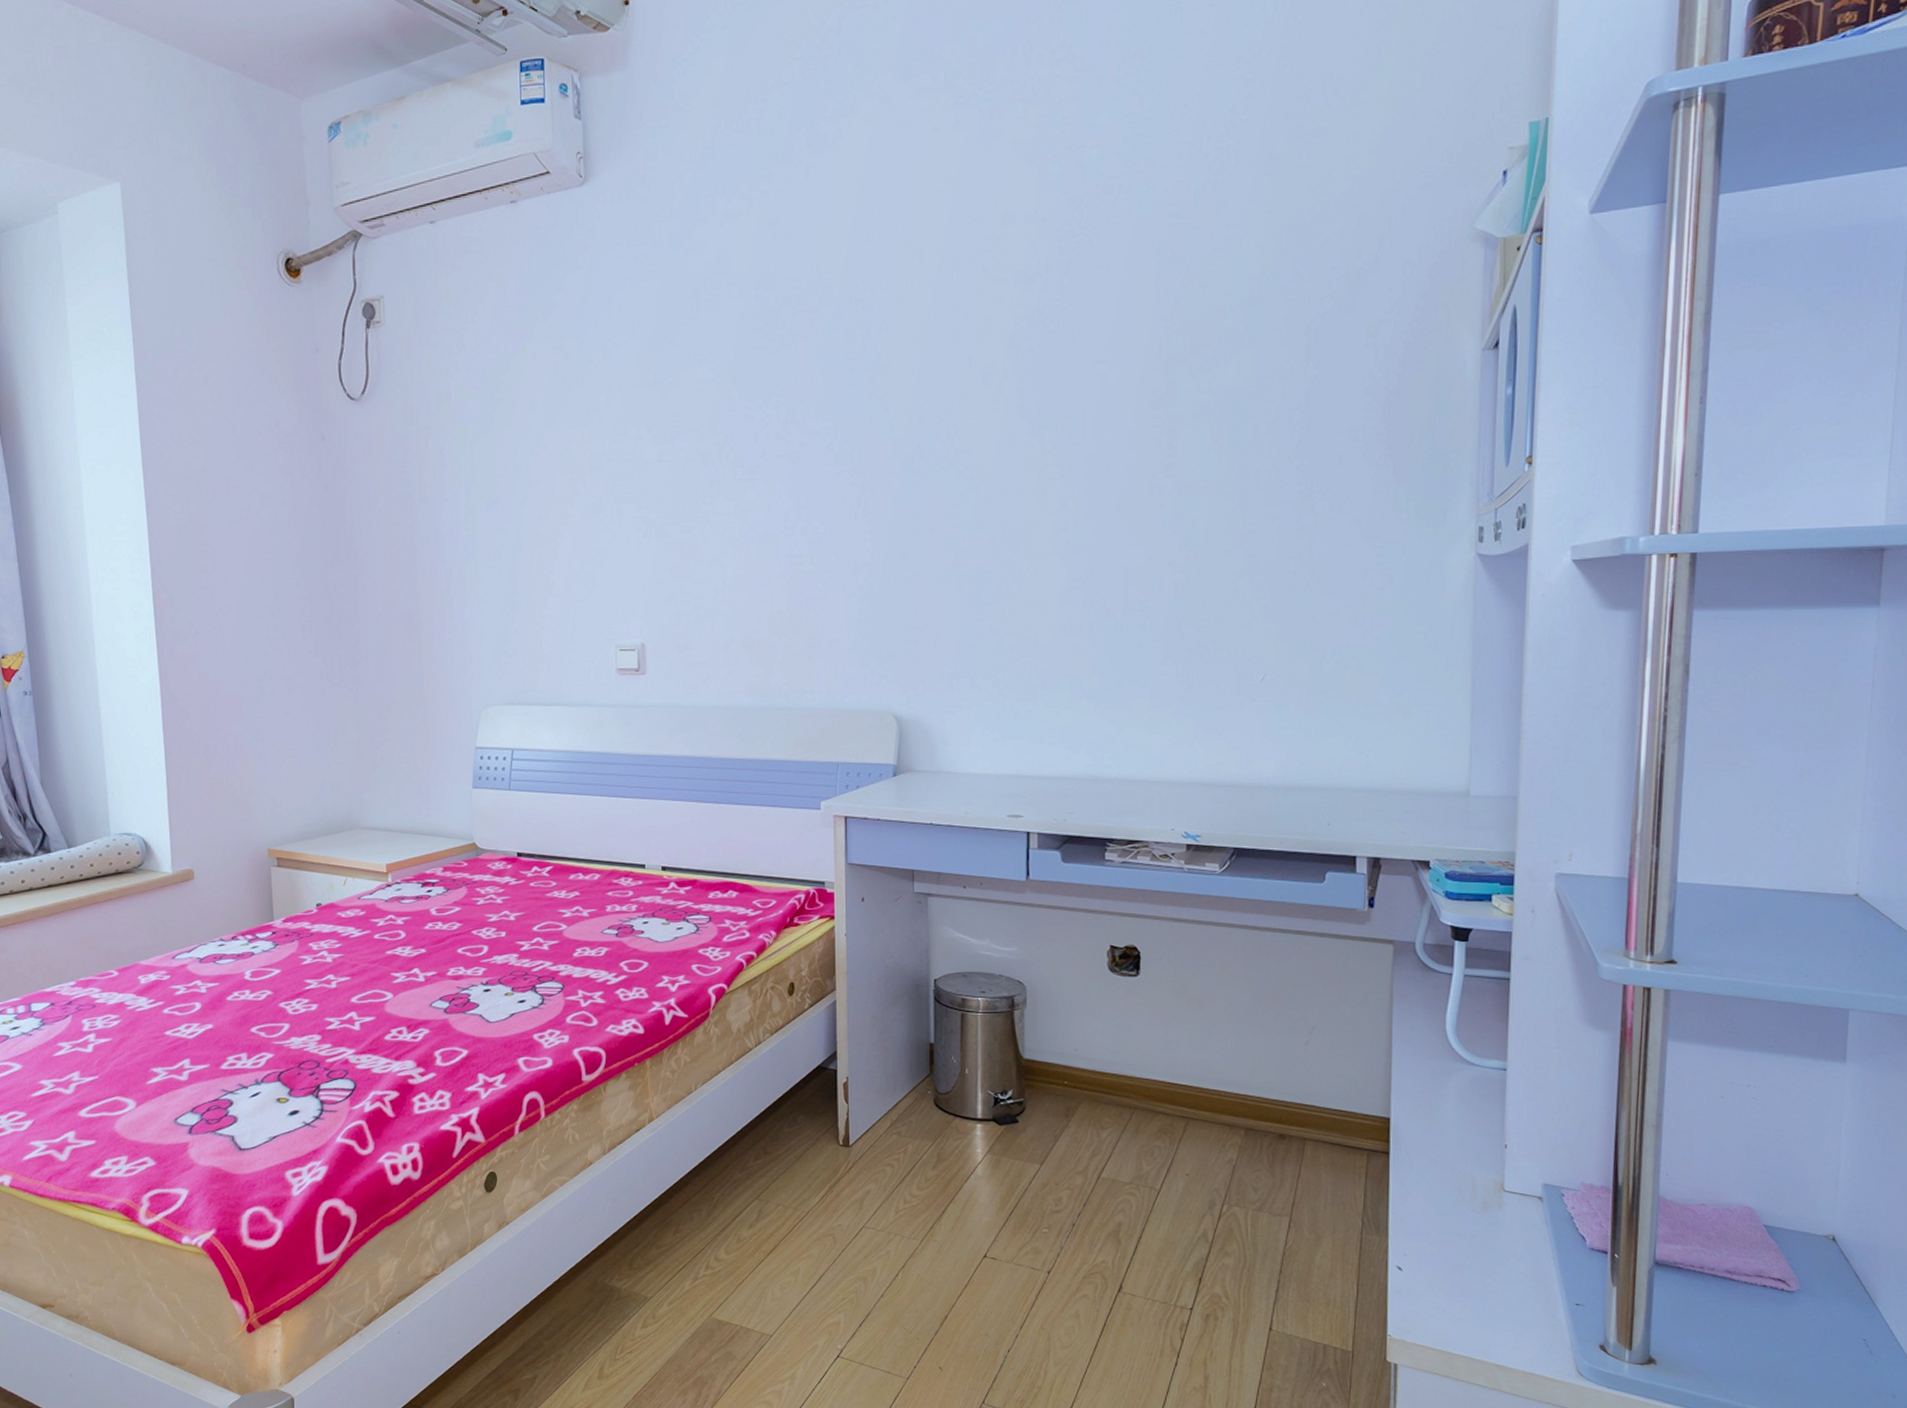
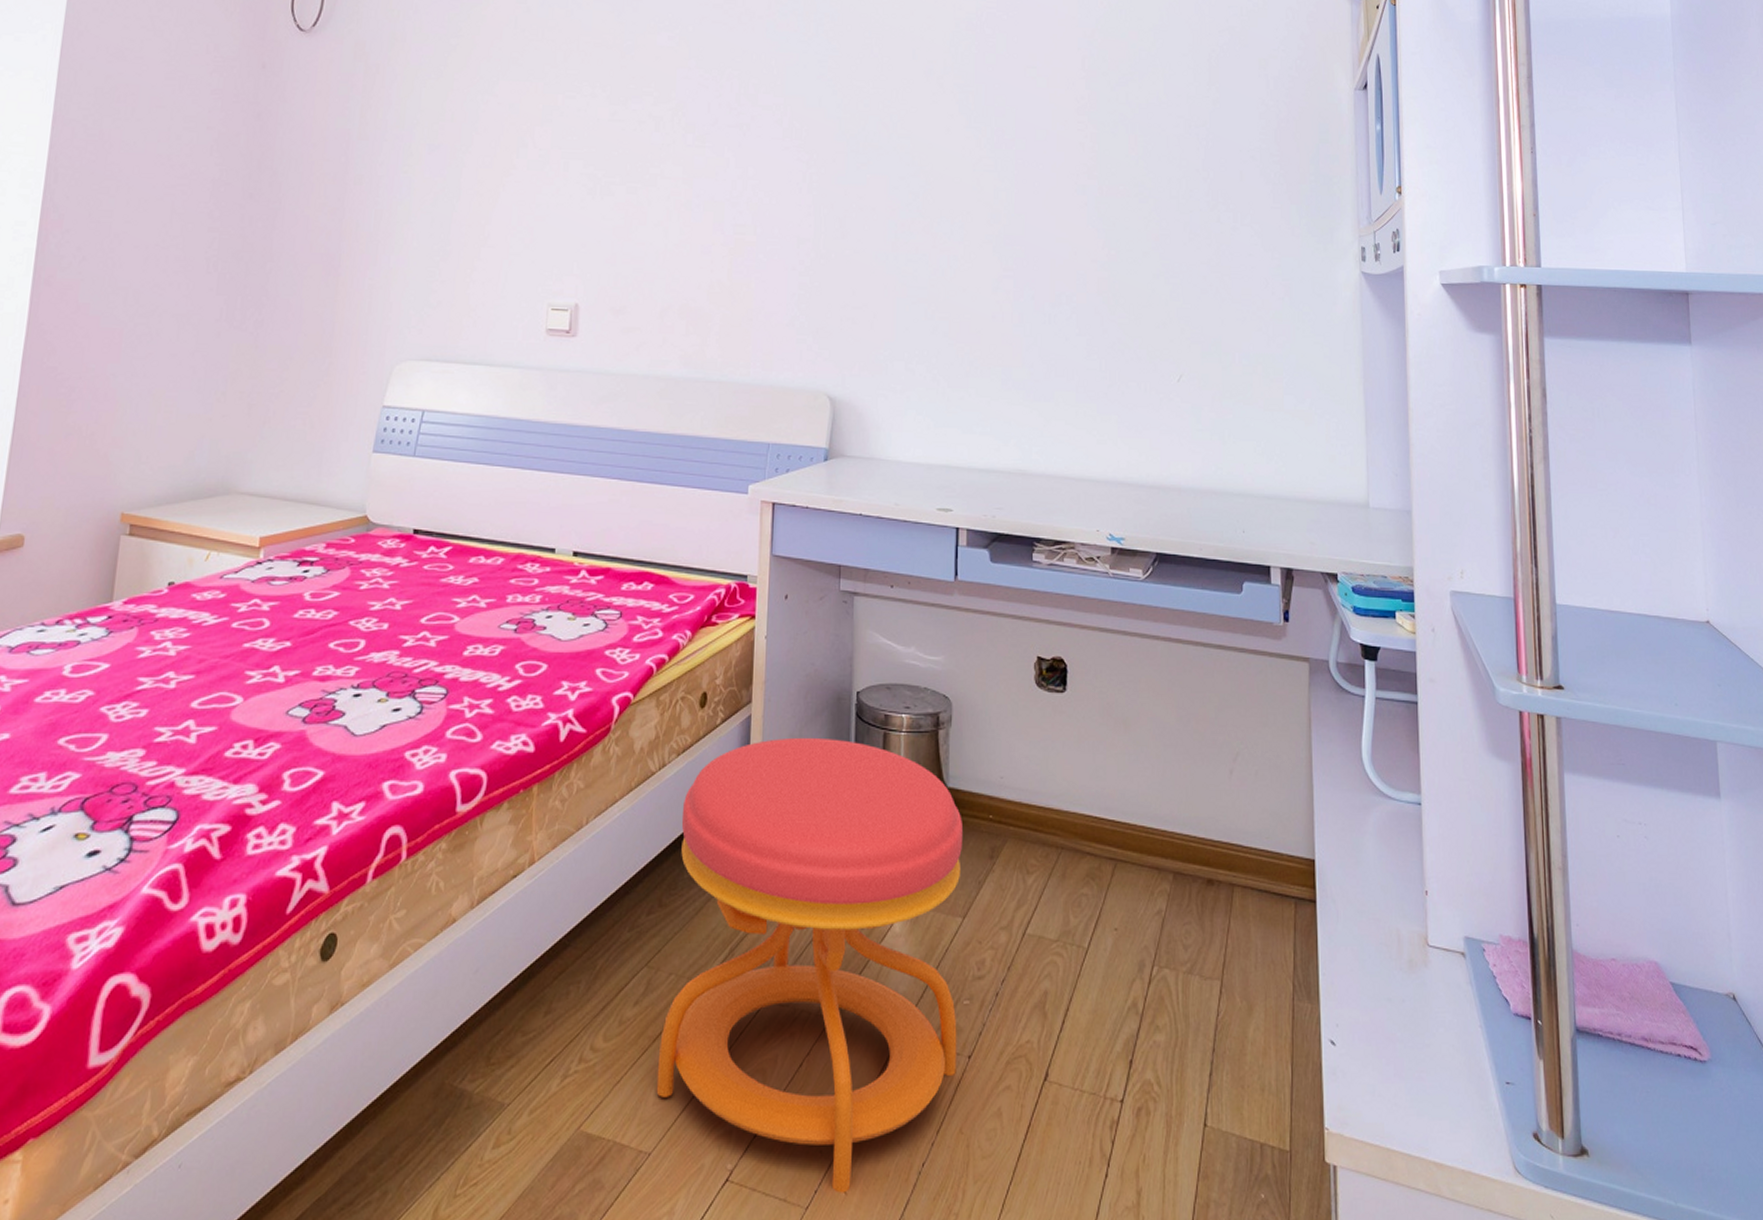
stool: none [772,1018,1040,1369] -> present [656,737,964,1193]

